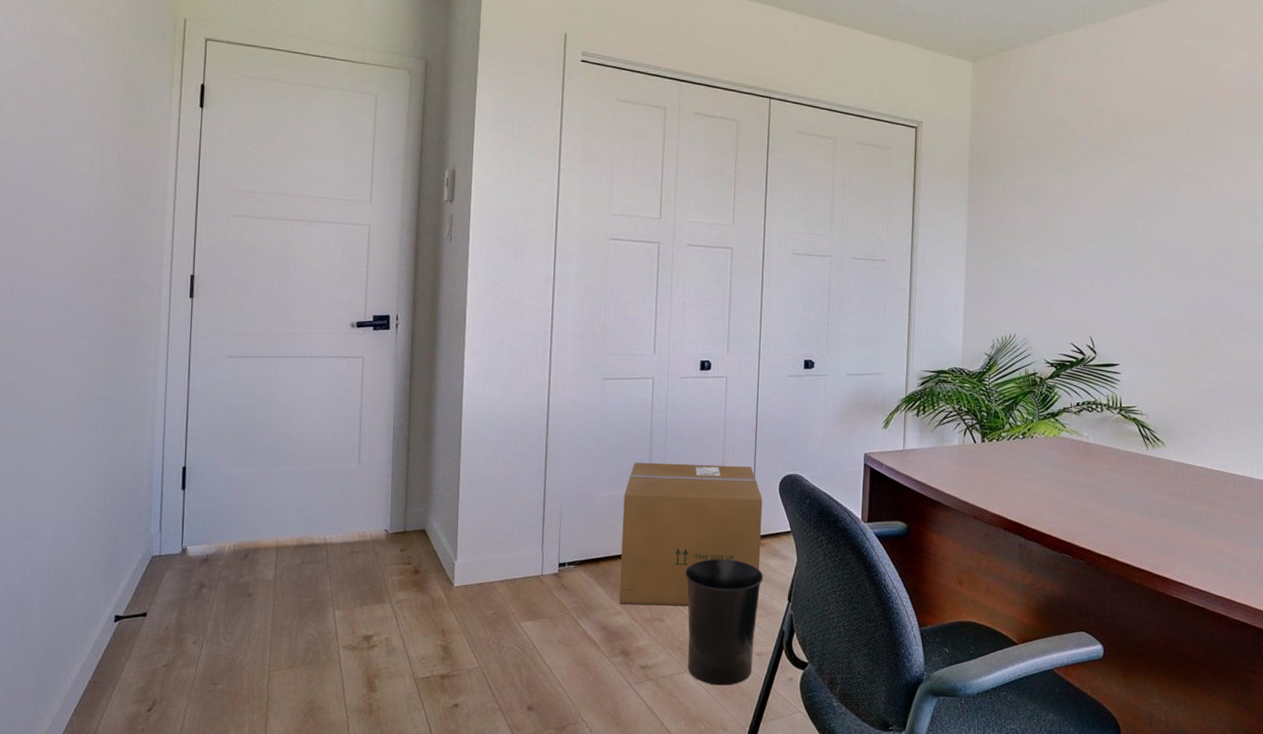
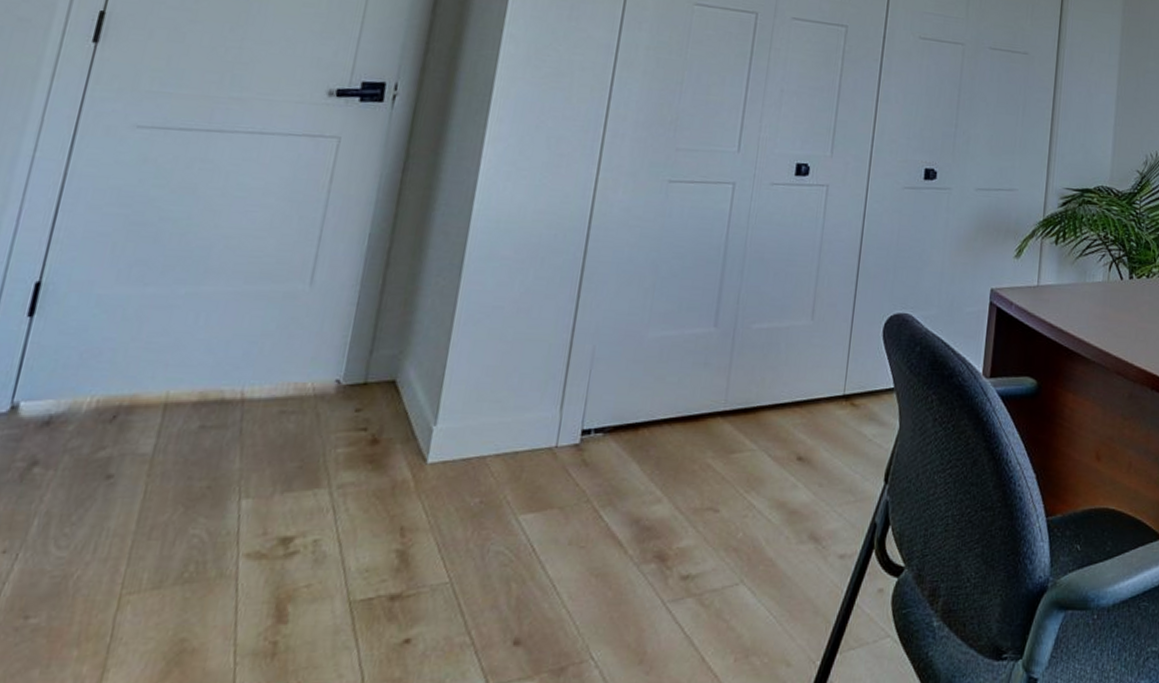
box: present [619,462,763,606] -> none [660,292,862,491]
waste bin: present [685,559,764,686] -> none [745,425,856,601]

